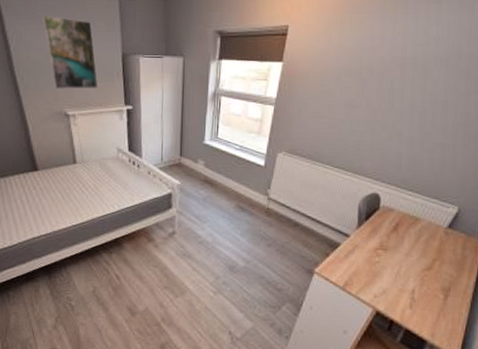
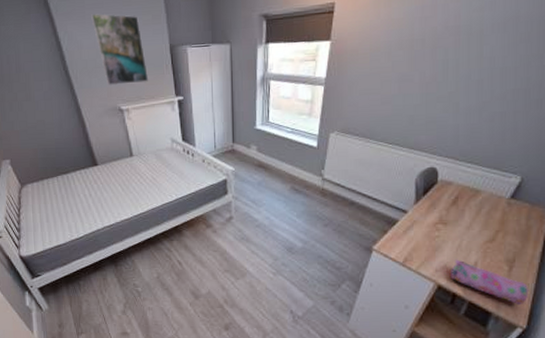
pencil case: none [389,285,463,334] -> present [451,259,529,305]

